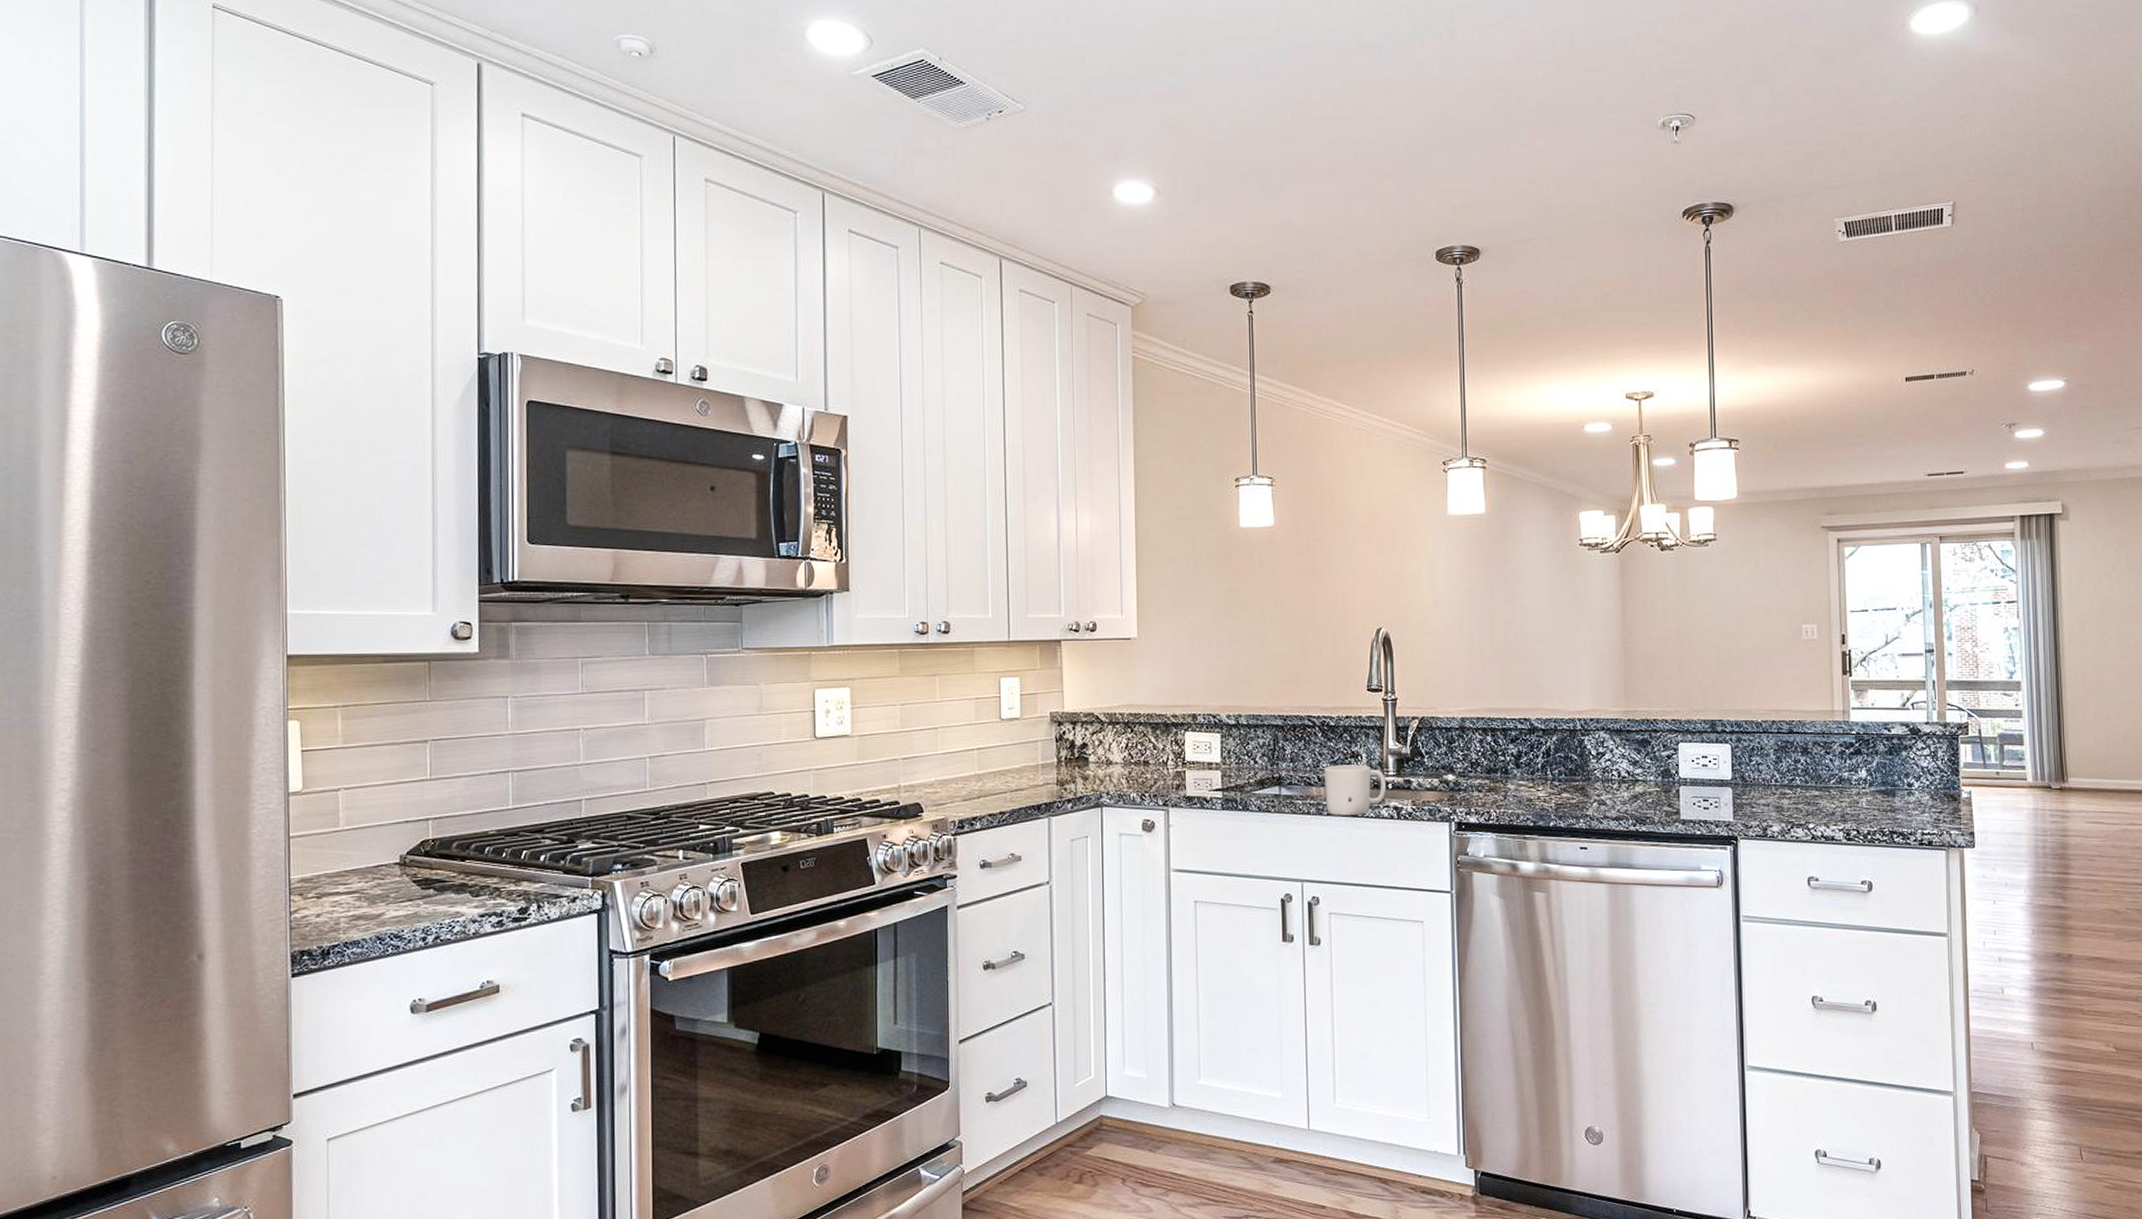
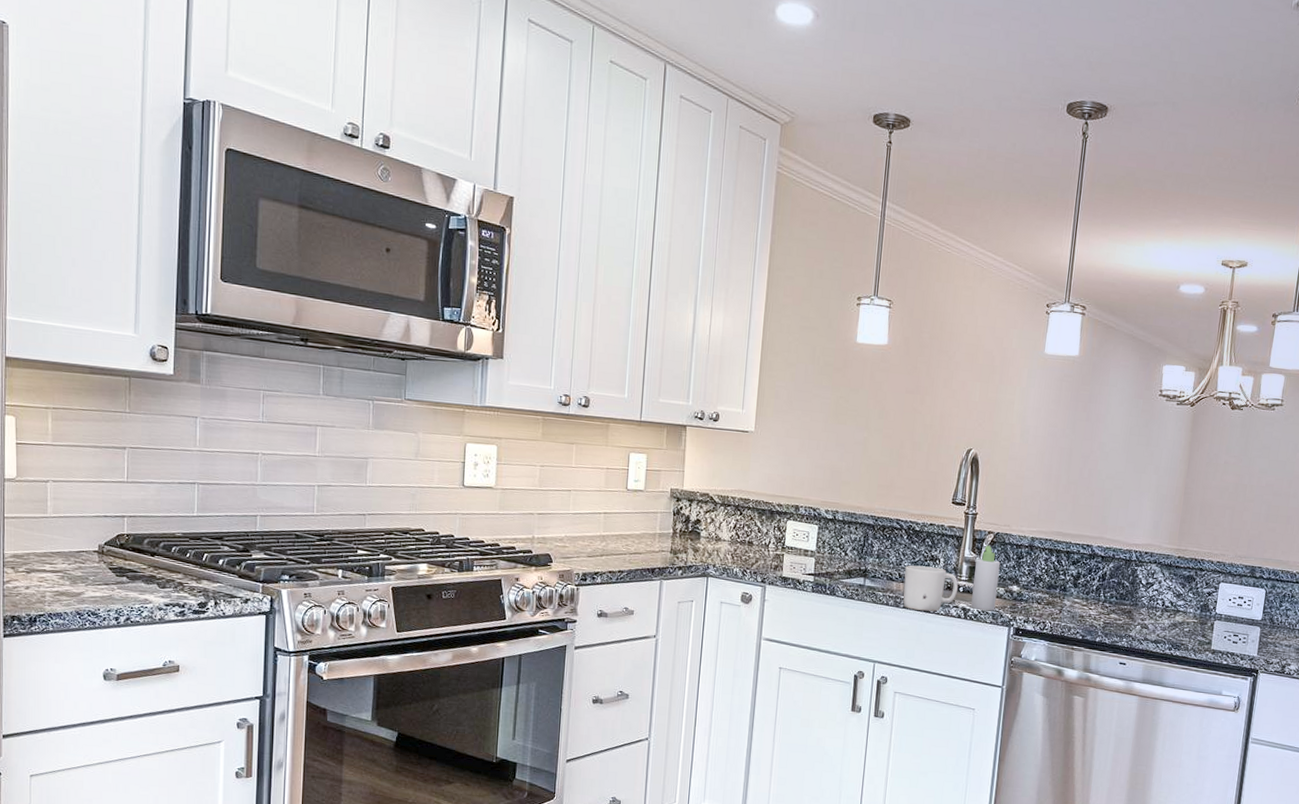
bottle: none [1403,727,1431,807] -> present [971,540,1001,611]

